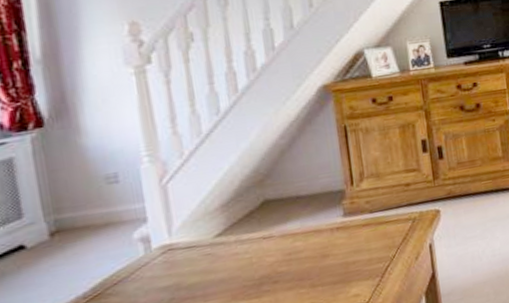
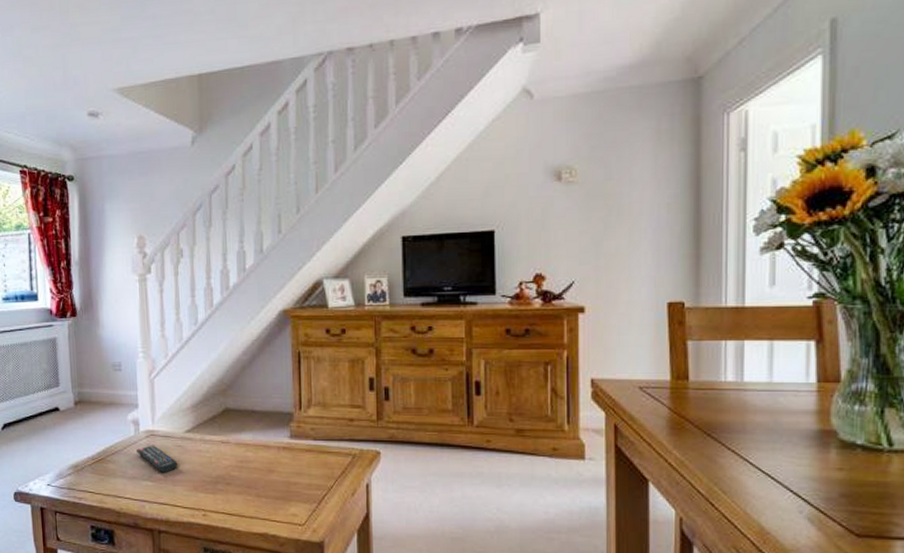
remote control: none [148,260,209,291] -> present [135,445,178,473]

